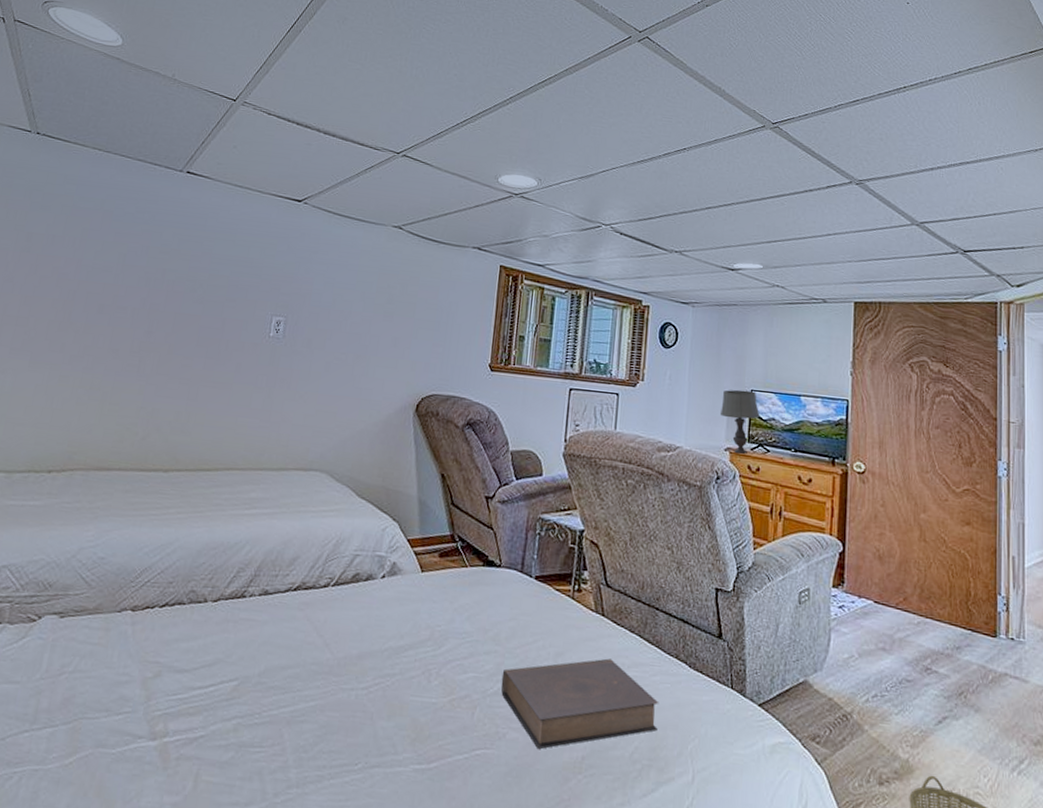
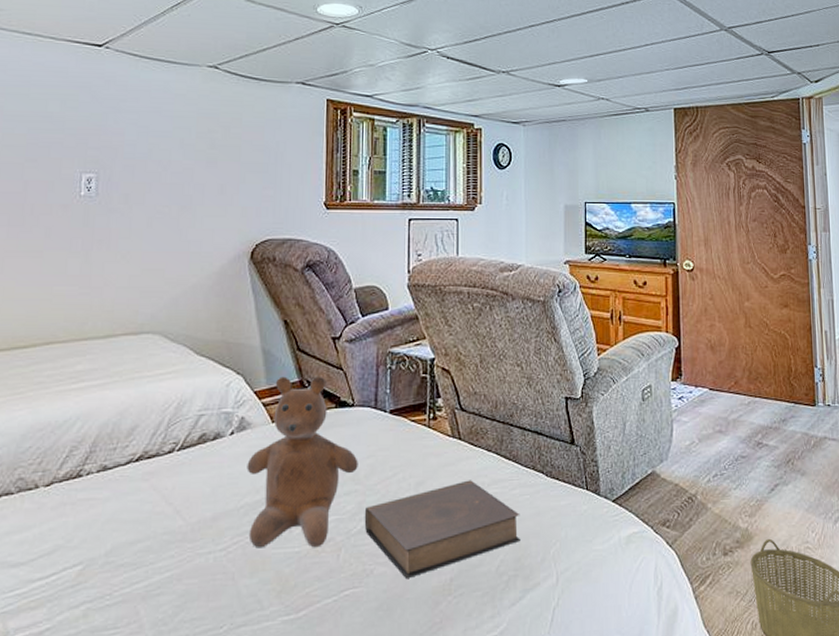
teddy bear: none [389,528,501,702] -> present [247,375,358,549]
table lamp: present [721,389,760,455] -> none [558,203,595,266]

